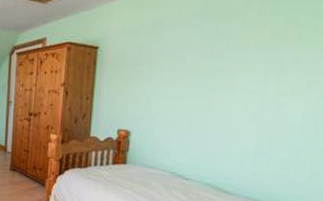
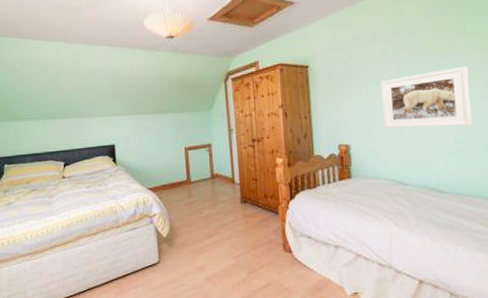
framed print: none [172,62,291,129] -> present [380,67,472,129]

